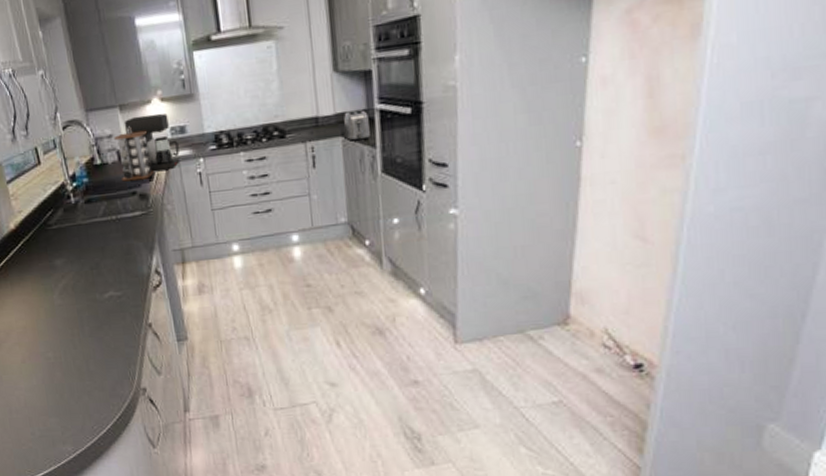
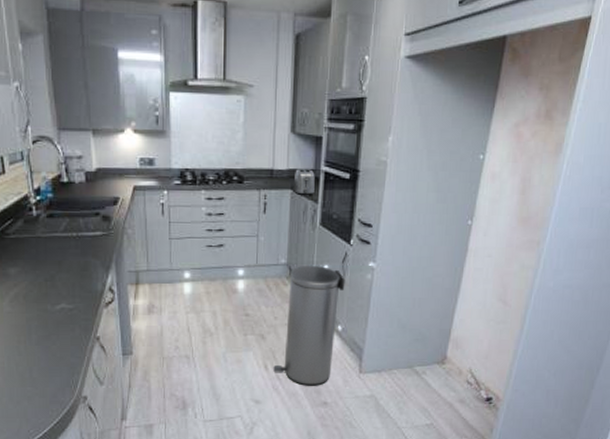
spice rack: present [114,126,154,182] -> none [84,151,119,203]
coffee maker: present [124,113,180,172] -> none [95,142,146,198]
pedal bin: none [347,220,423,363] -> present [273,266,346,386]

